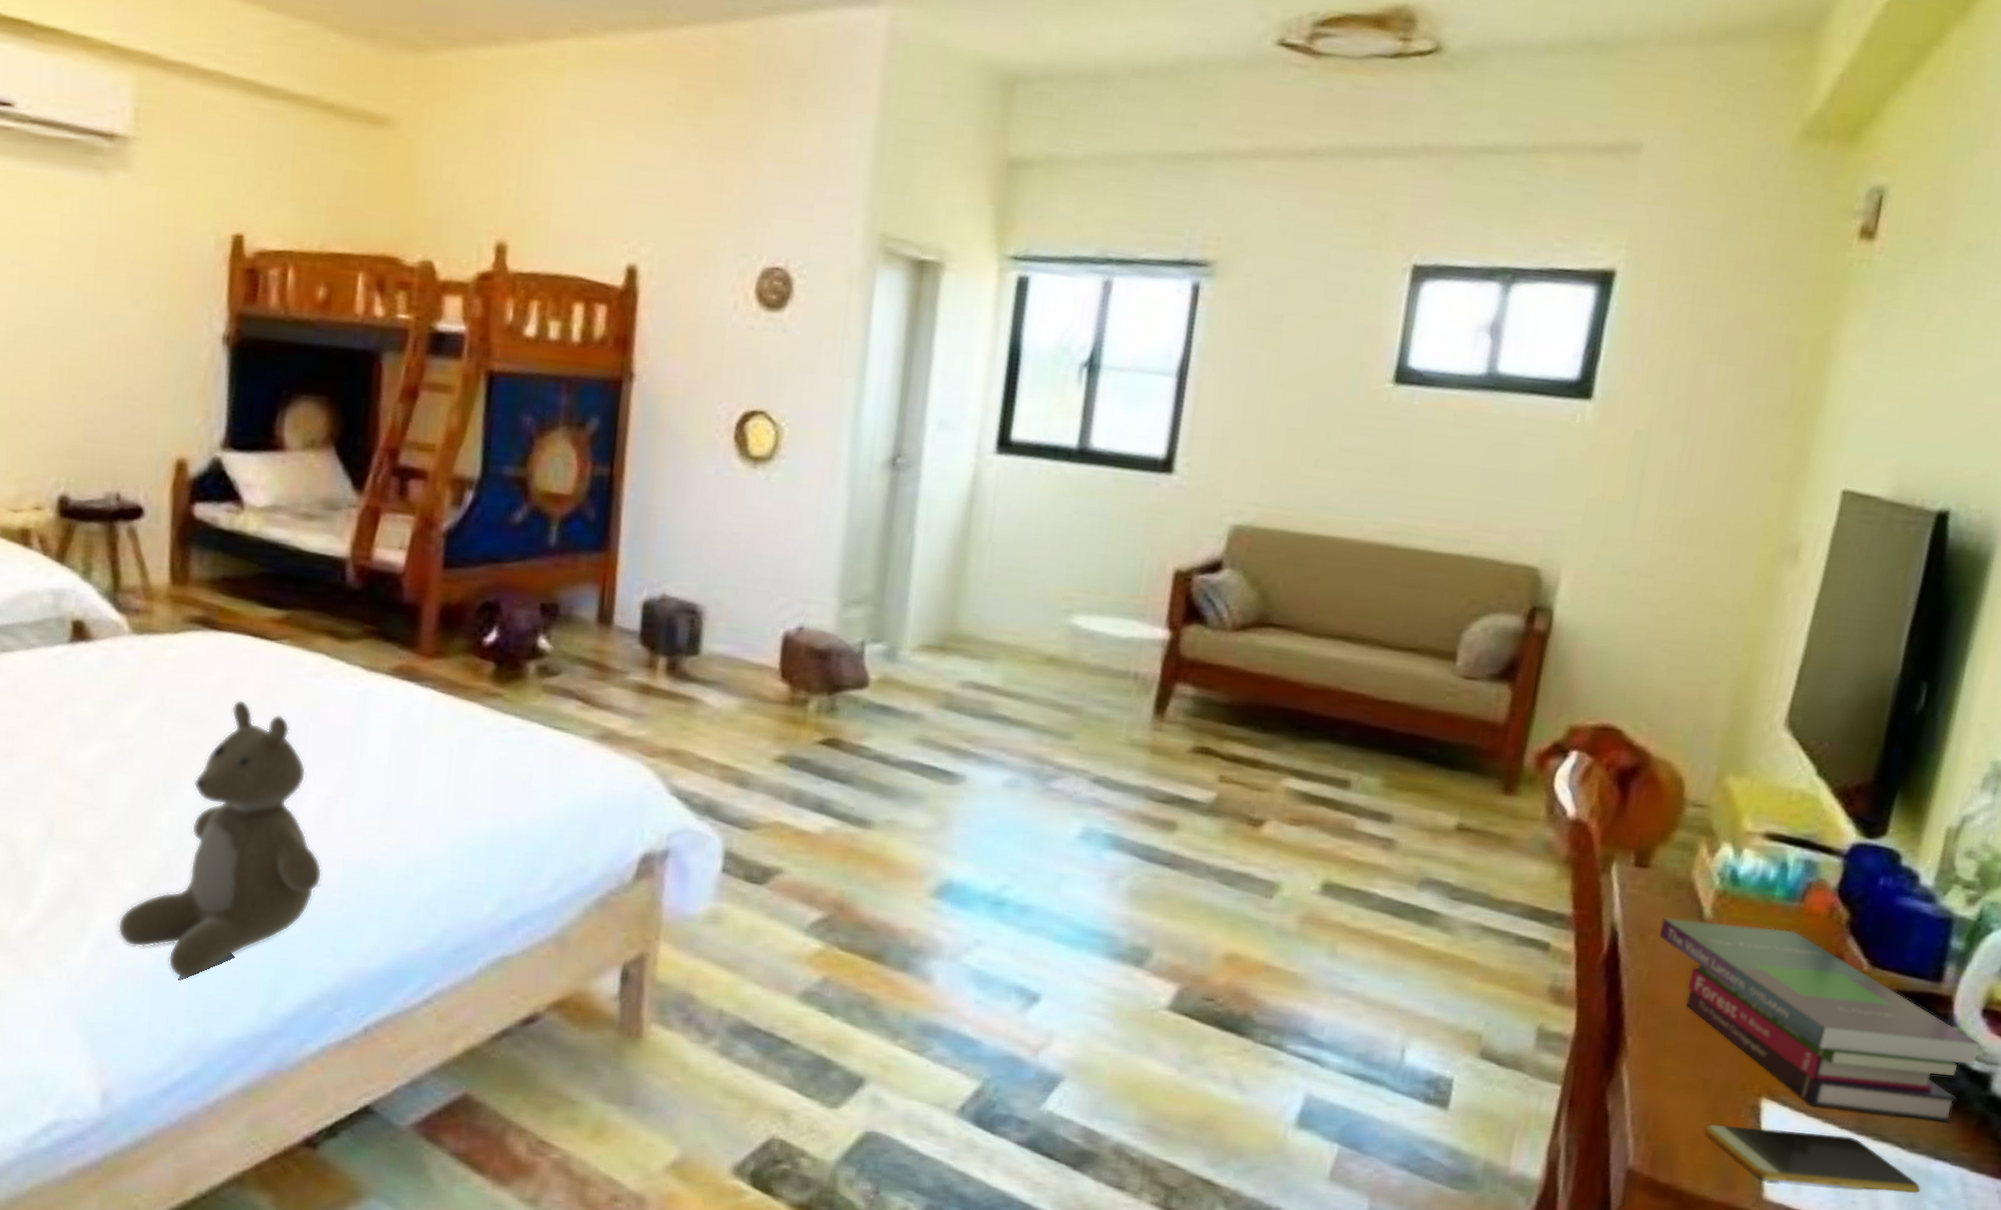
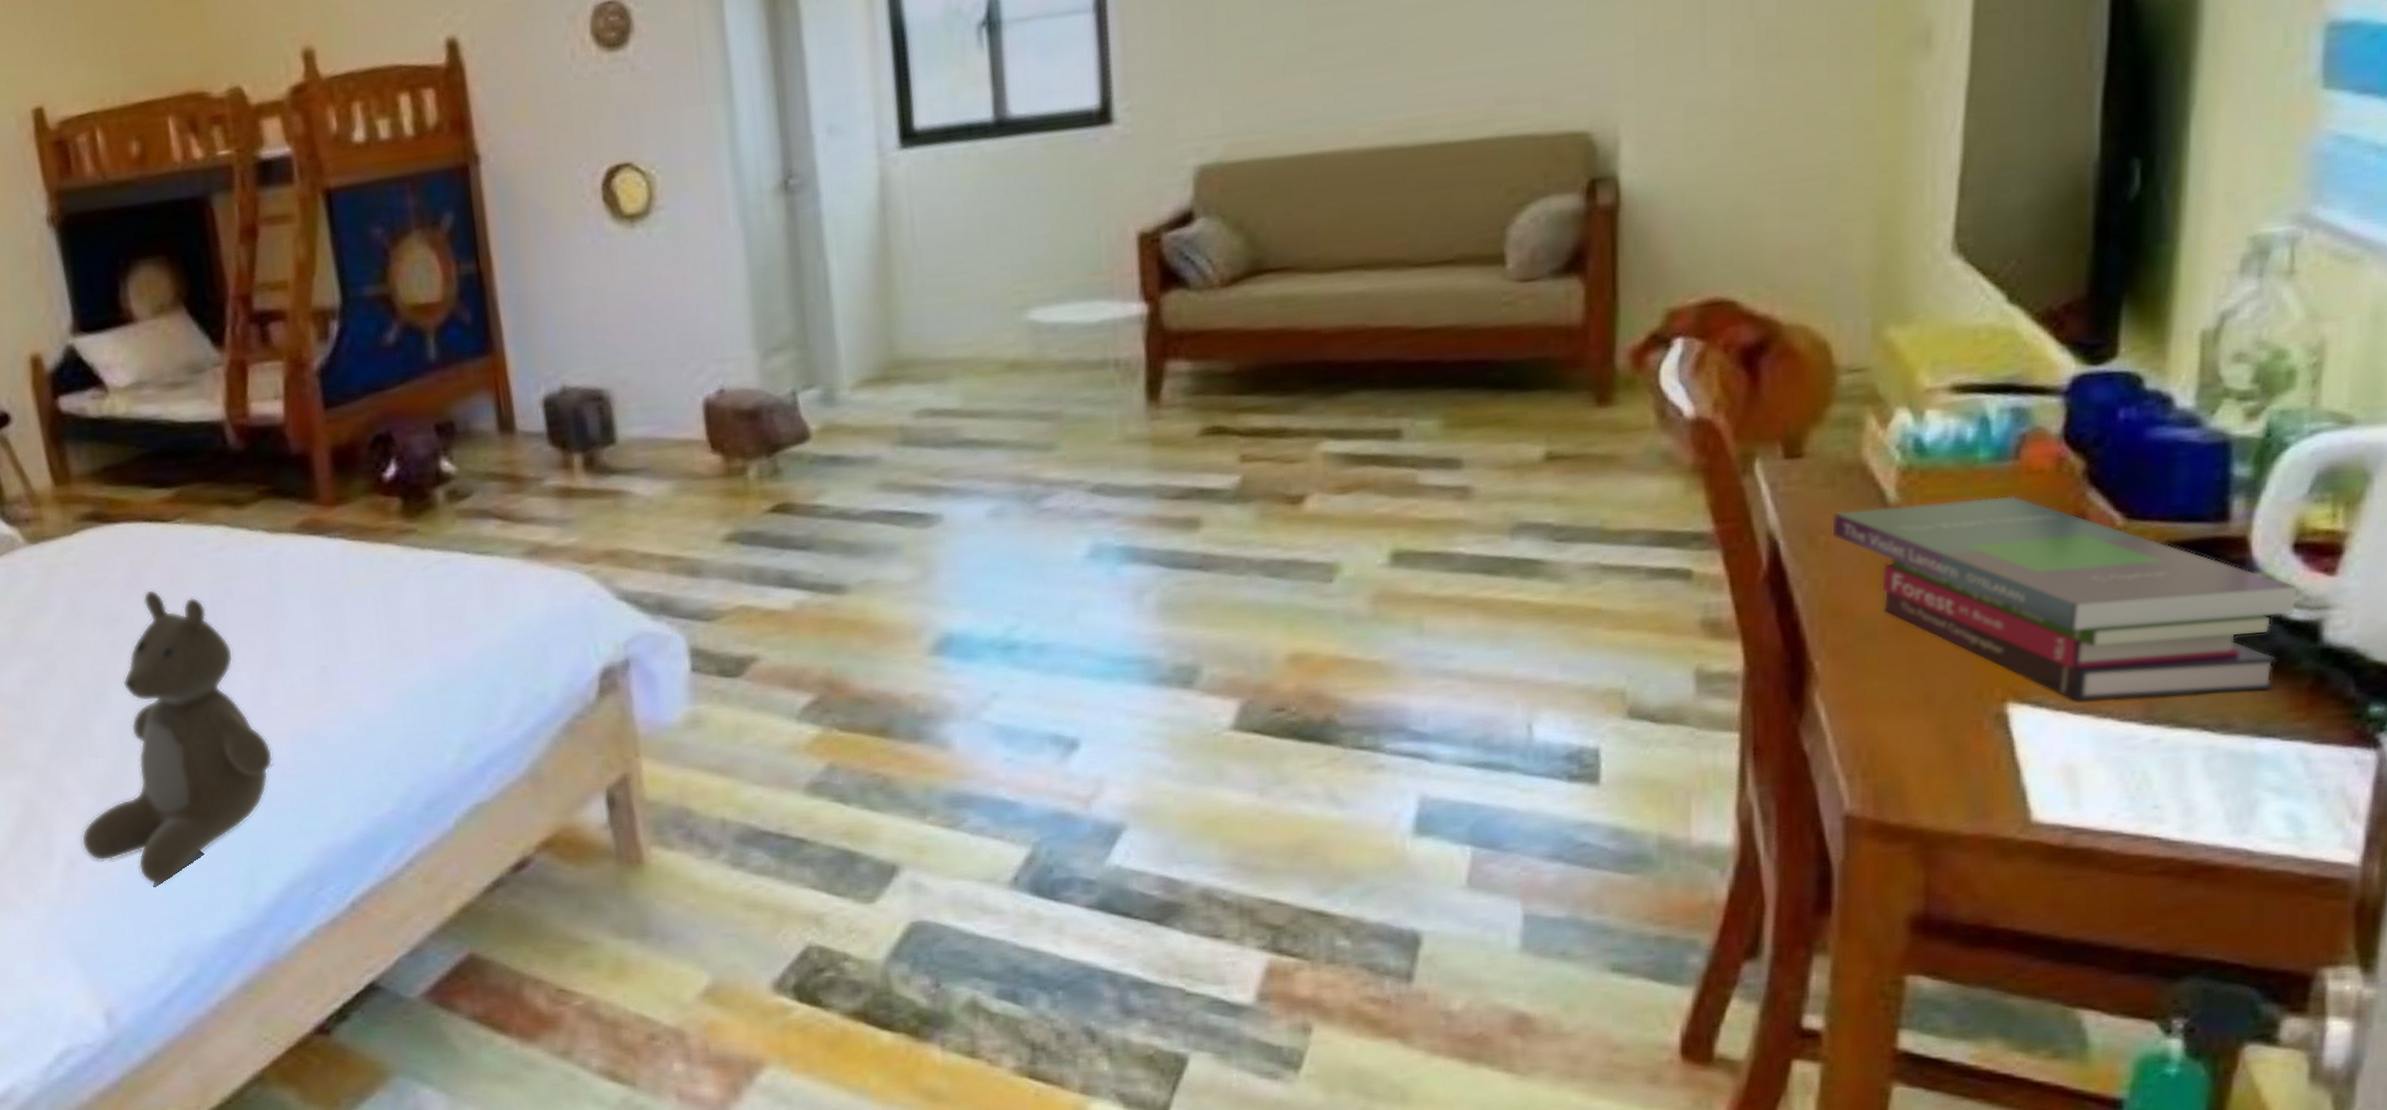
smartphone: present [1704,1124,1921,1193] -> none [1937,729,2247,800]

